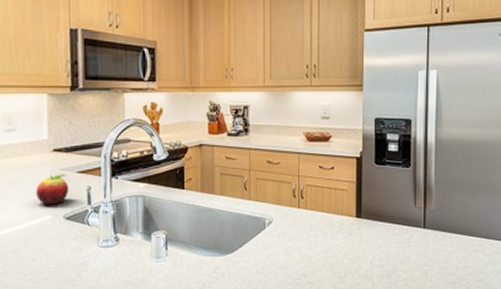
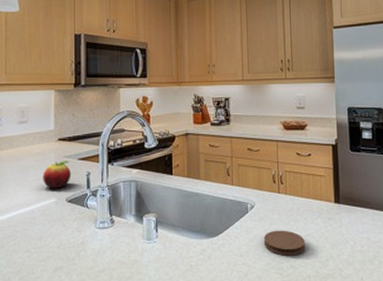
coaster: none [282,245,324,272] -> present [264,230,306,256]

